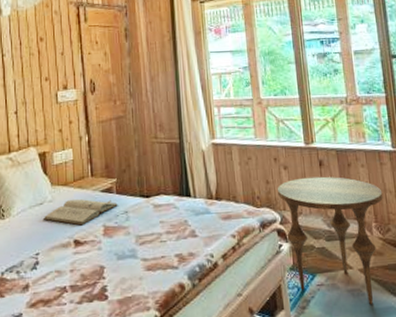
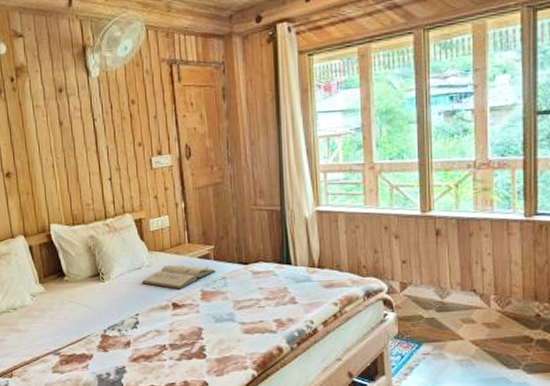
side table: present [278,176,383,304] -> none [387,246,507,374]

